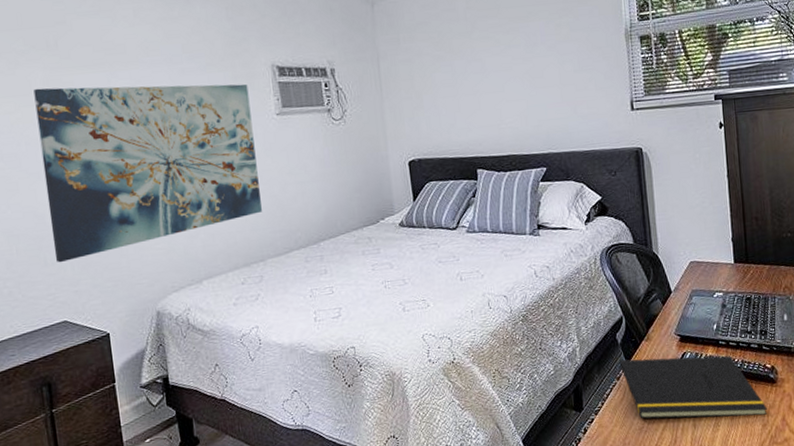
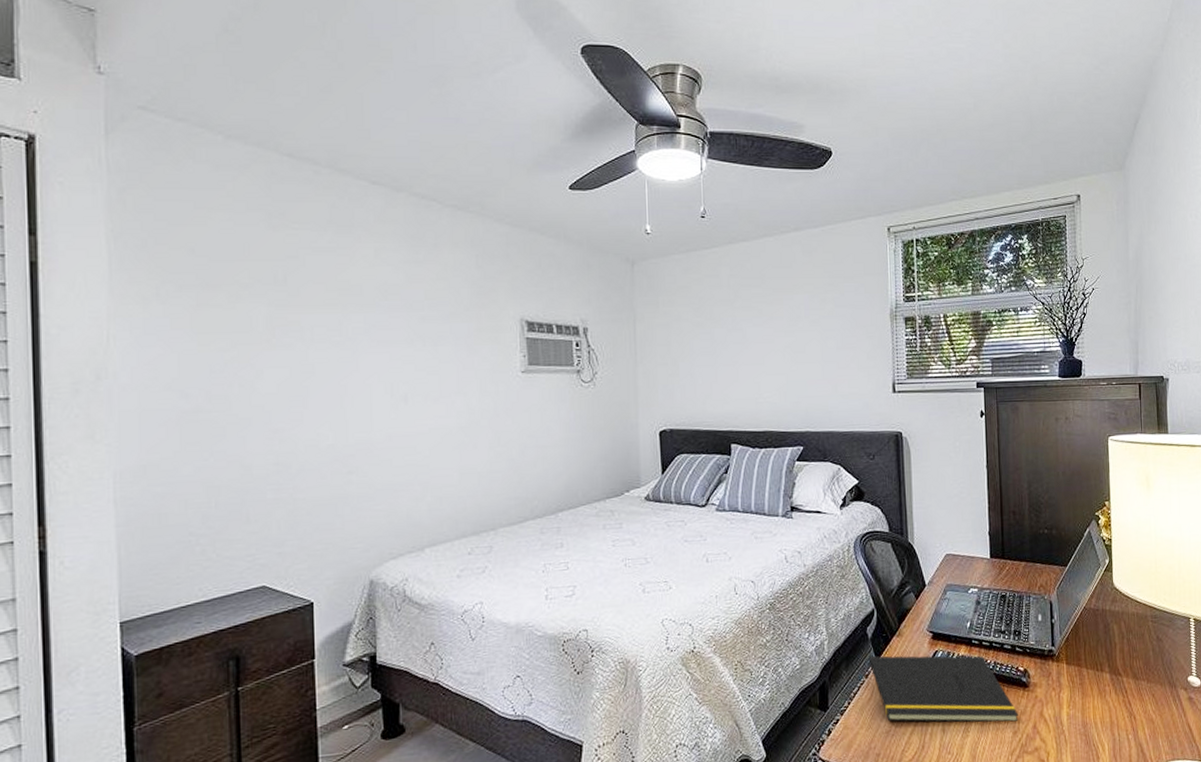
wall art: present [33,84,262,263] -> none [254,326,497,520]

